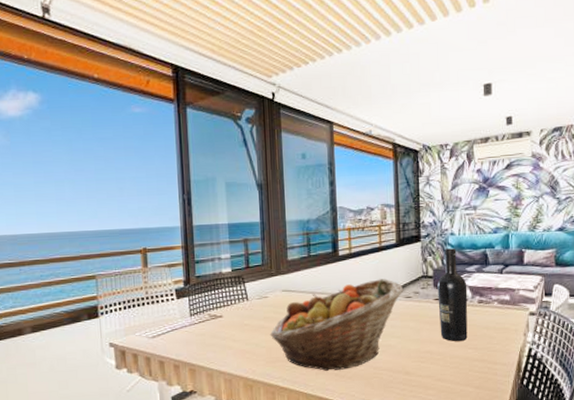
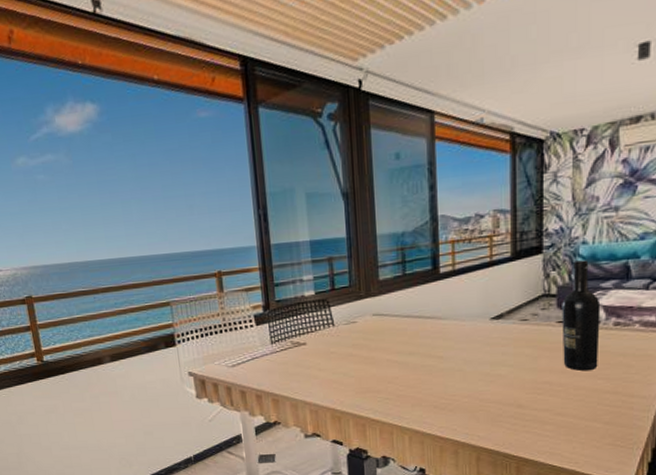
fruit basket: present [269,279,404,371] -> none [359,299,519,403]

